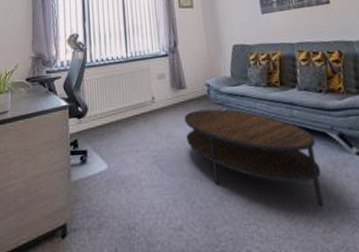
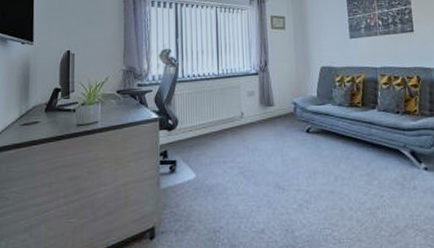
coffee table: present [184,109,324,206] -> none [271,125,392,214]

